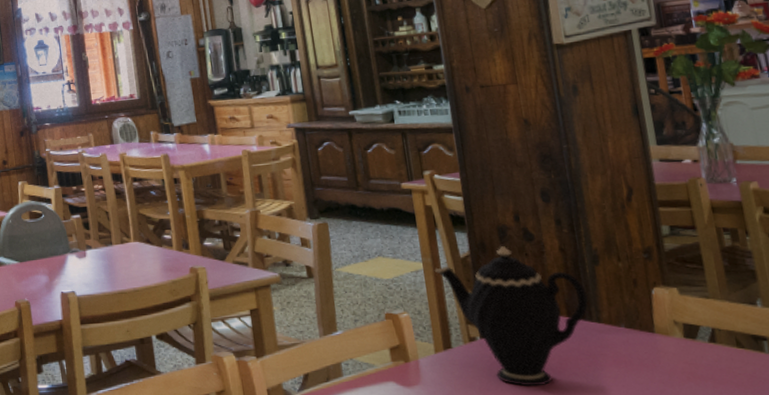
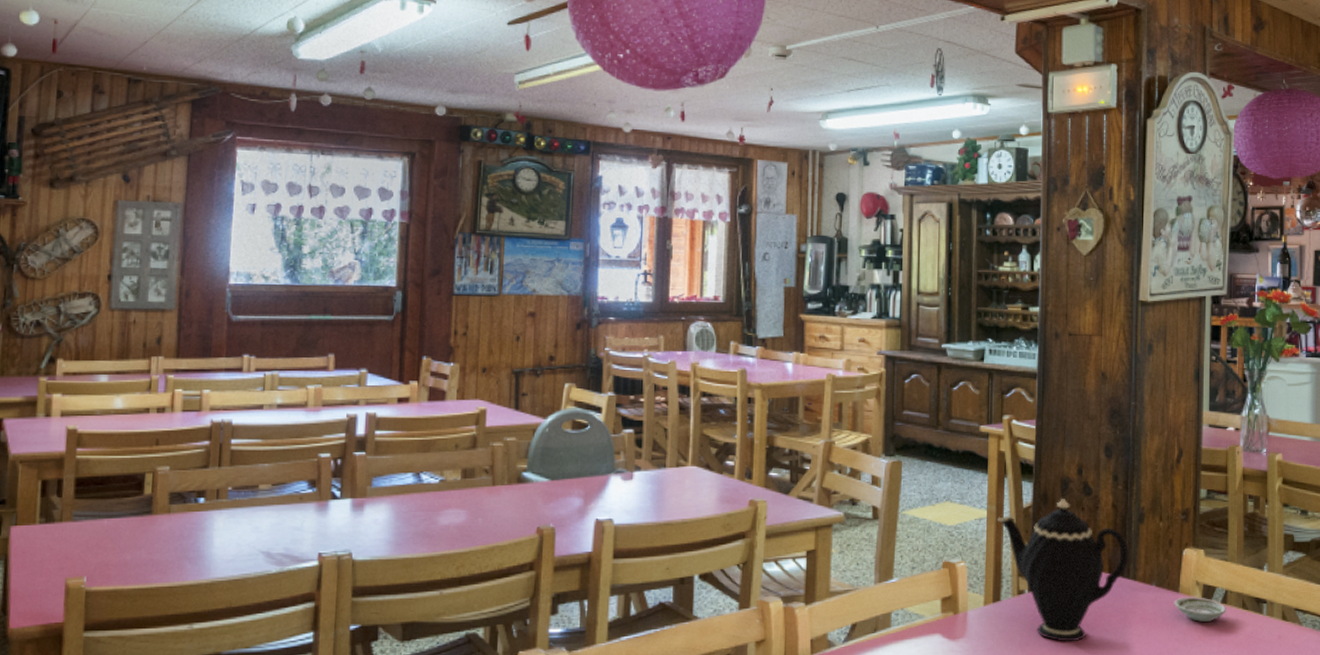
saucer: none [650,337,717,362] -> present [1174,597,1226,622]

